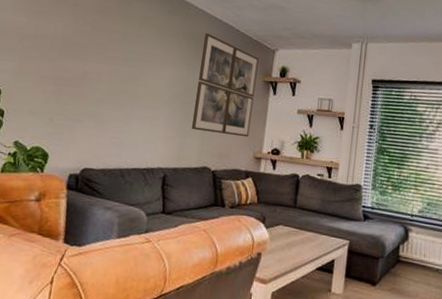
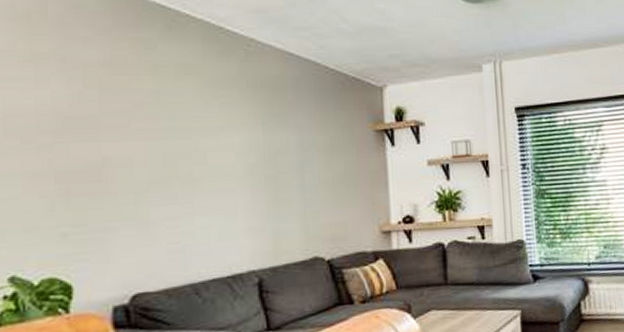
wall art: present [191,33,259,138] -> none [278,77,369,212]

